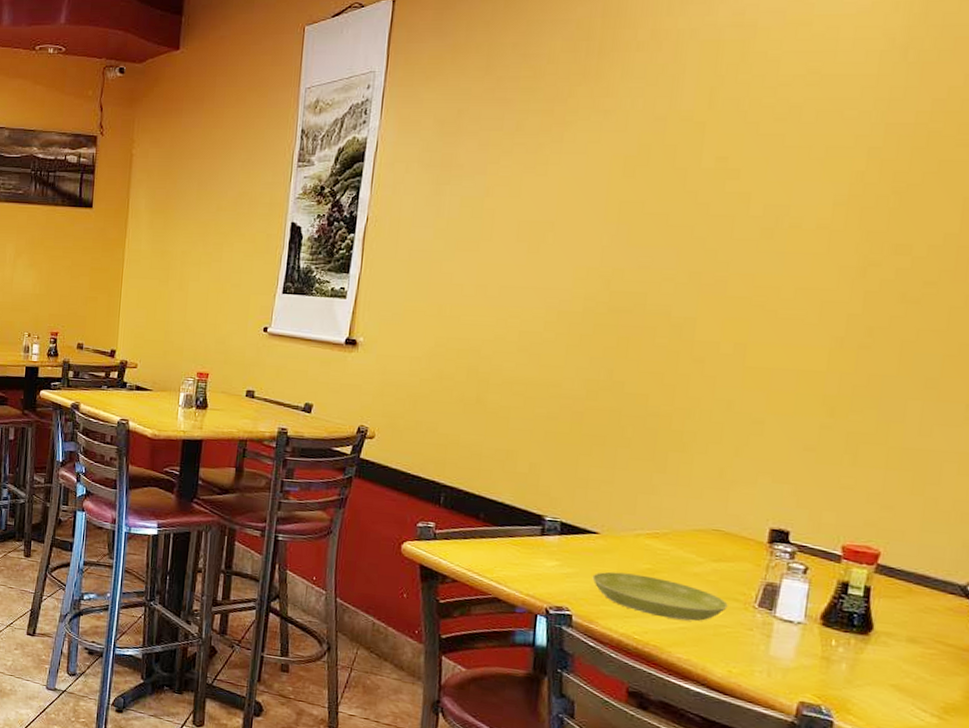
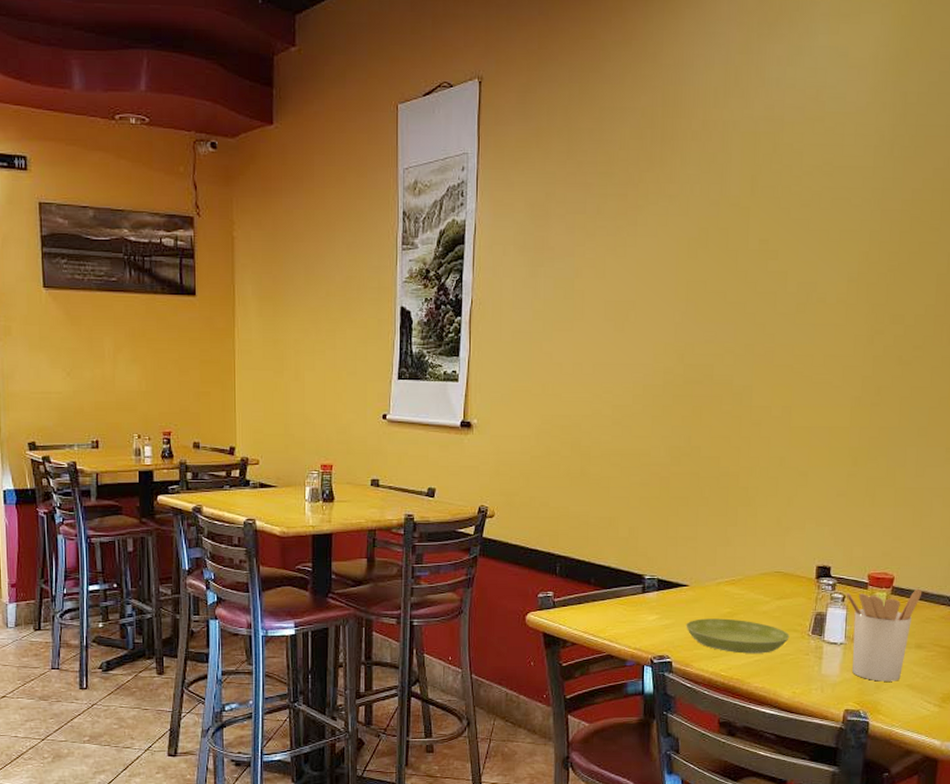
utensil holder: none [809,563,921,678] -> present [846,588,923,682]

